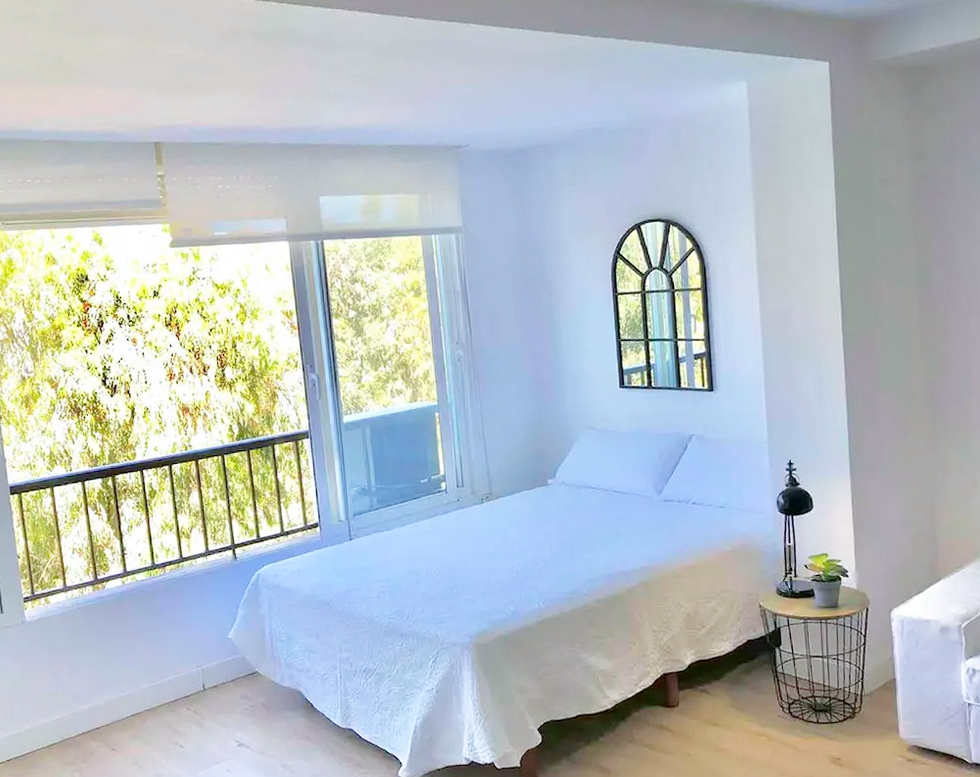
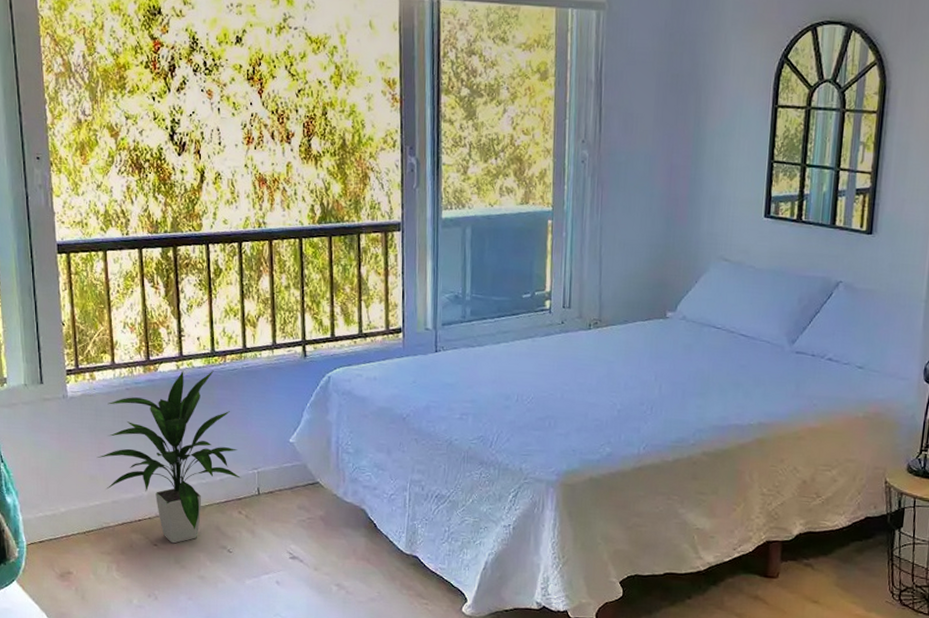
indoor plant: none [55,581,187,746] -> present [96,370,241,544]

